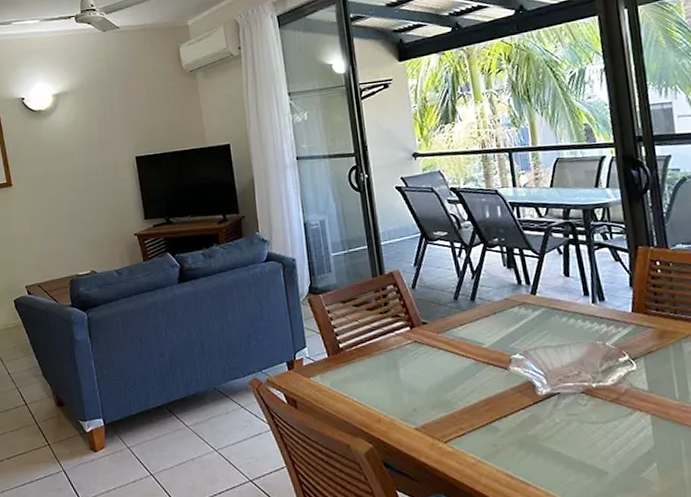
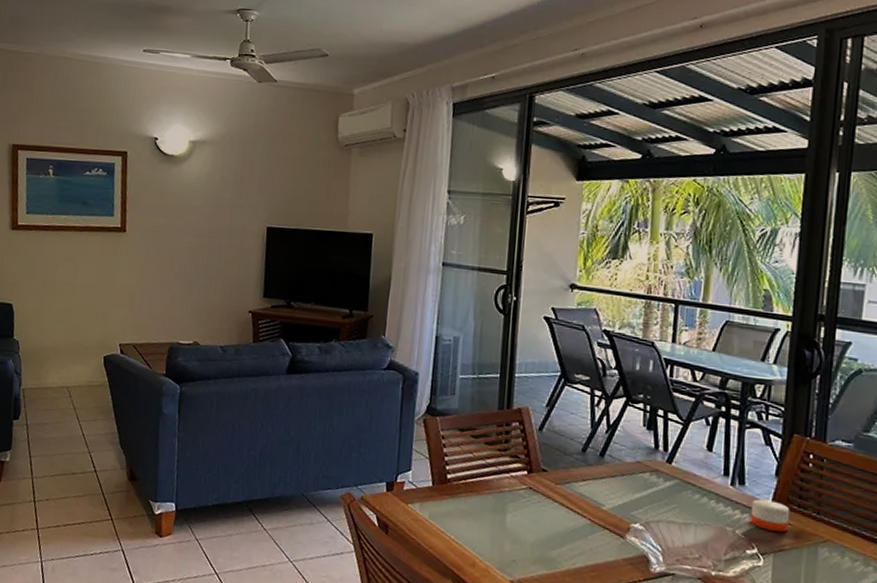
candle: none [615,309,652,337] -> present [751,499,790,532]

